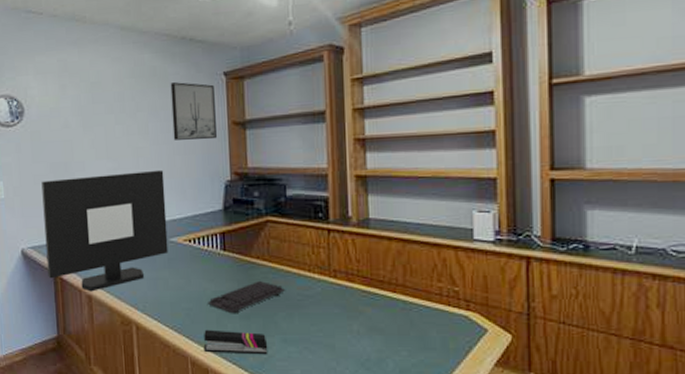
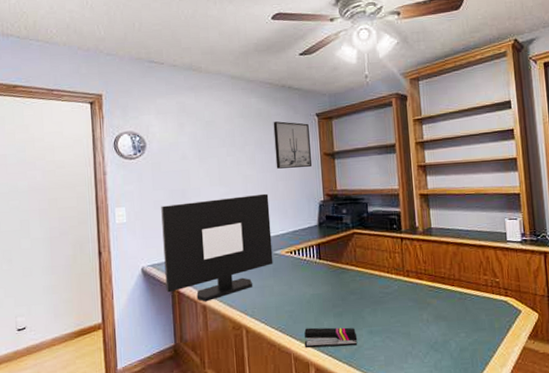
keyboard: present [208,280,286,314] -> none [307,282,371,313]

